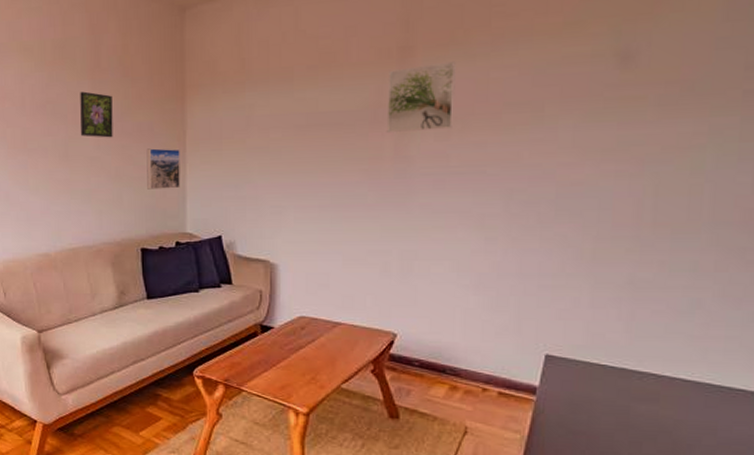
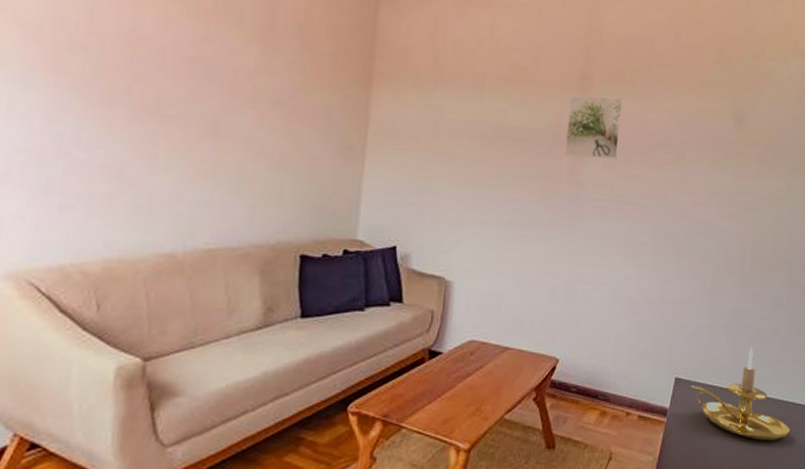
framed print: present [80,91,113,138] -> none [239,55,286,118]
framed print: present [146,148,180,190] -> none [316,136,359,188]
candle holder: none [569,322,726,431] -> present [691,347,790,442]

